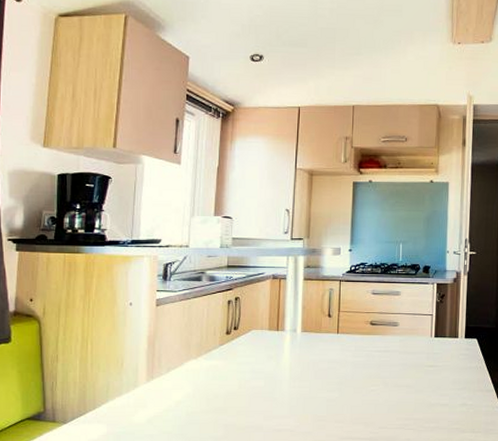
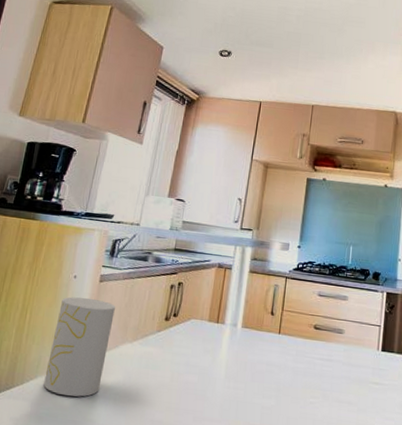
cup: none [116,322,175,414] -> present [43,297,115,397]

